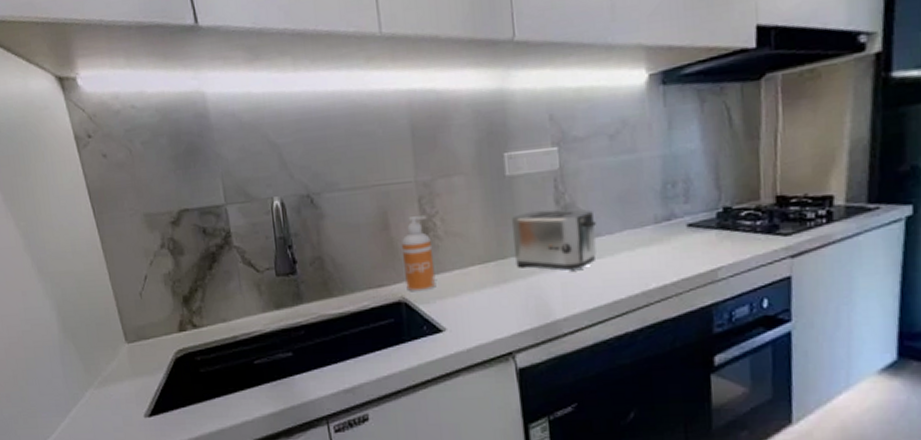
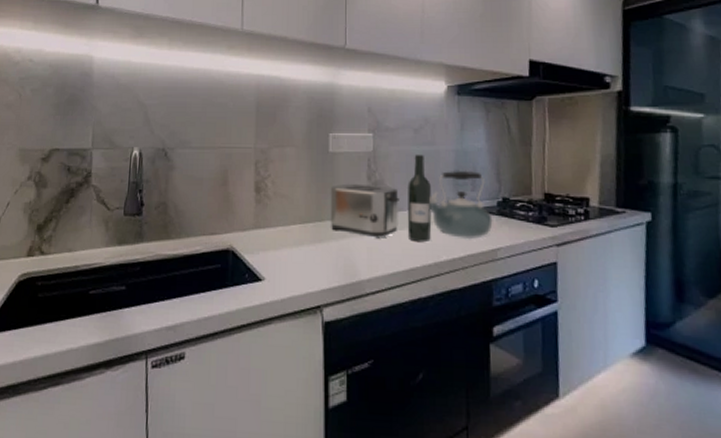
soap dispenser: present [400,215,436,292] -> none [235,176,262,243]
wine bottle: none [605,165,638,271] -> present [407,154,432,243]
kettle: none [633,178,712,262] -> present [430,170,493,240]

